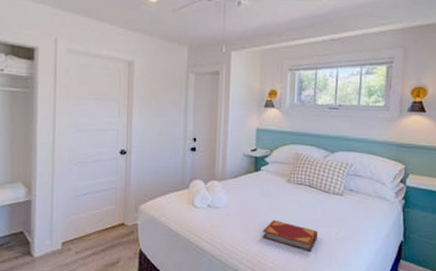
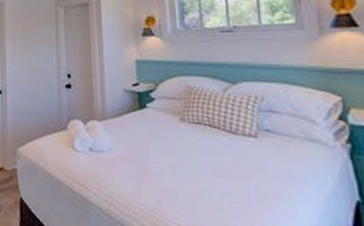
hardback book: present [262,219,318,251] -> none [157,167,231,210]

